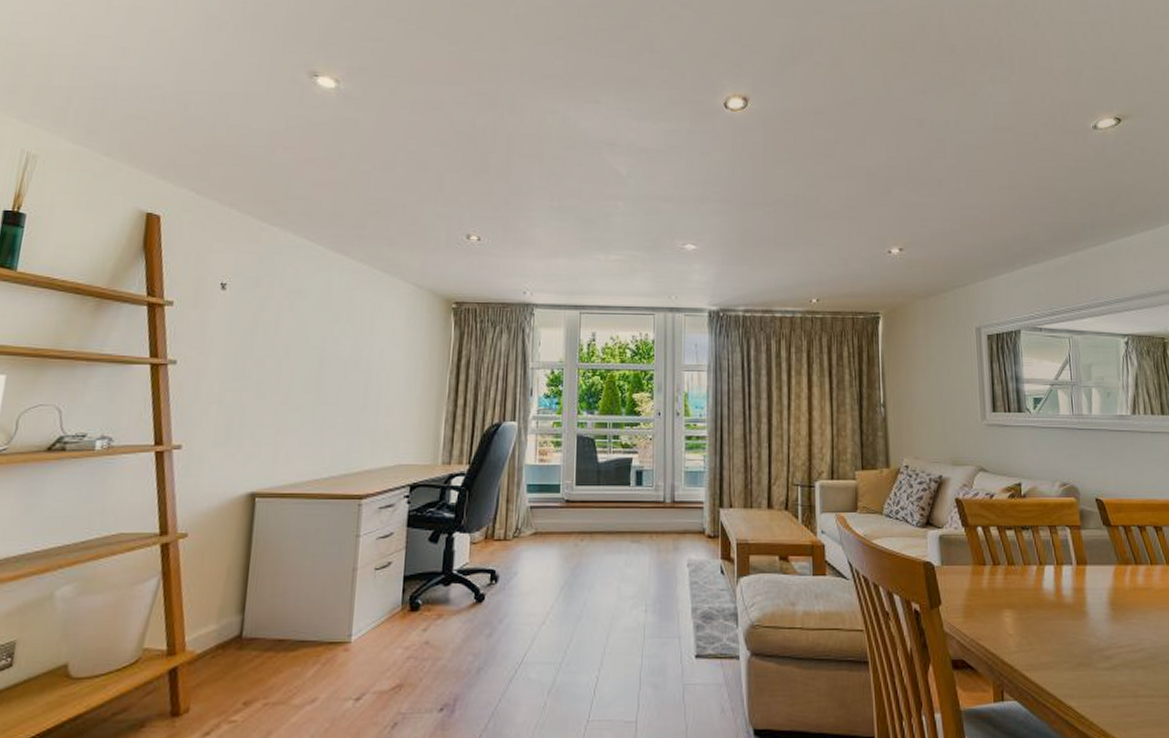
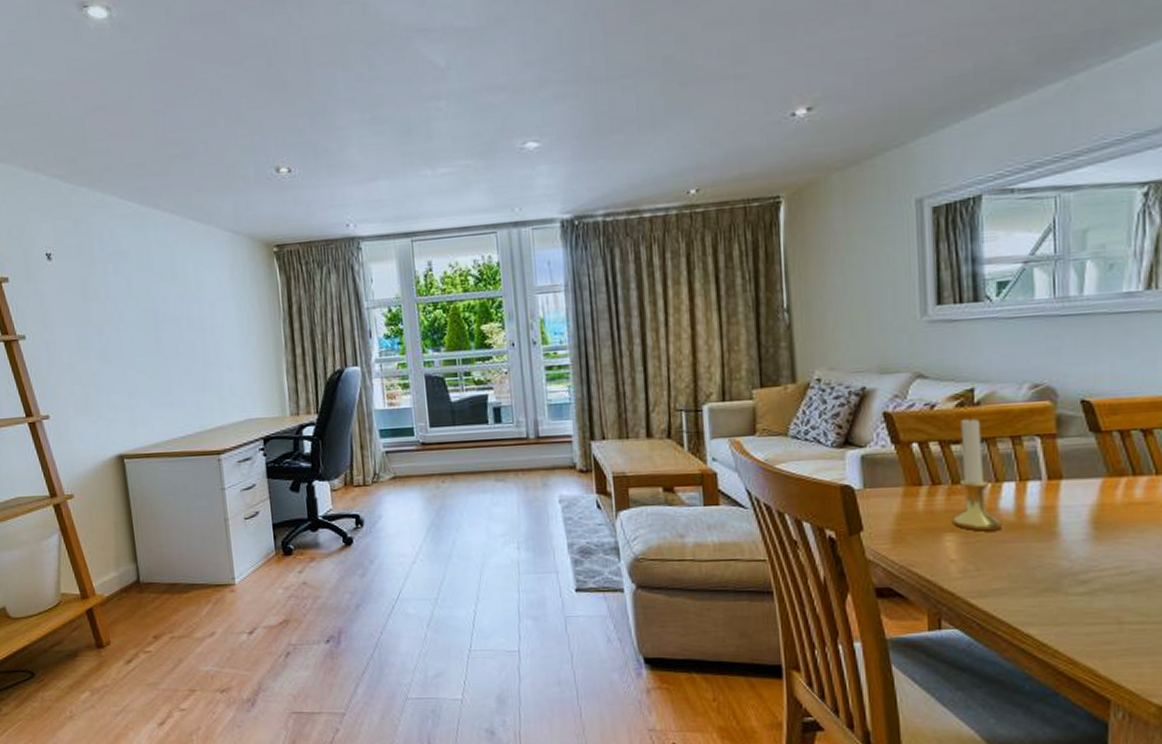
candle holder: none [1008,506,1047,609] -> present [951,416,1003,532]

